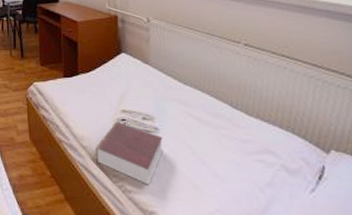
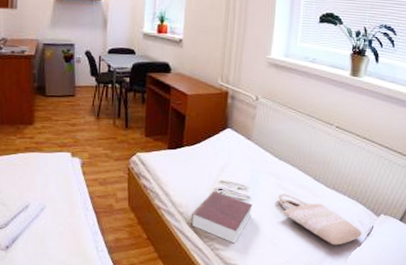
shopping bag: none [191,124,312,192] -> present [278,193,362,246]

